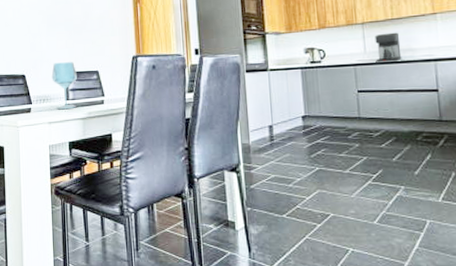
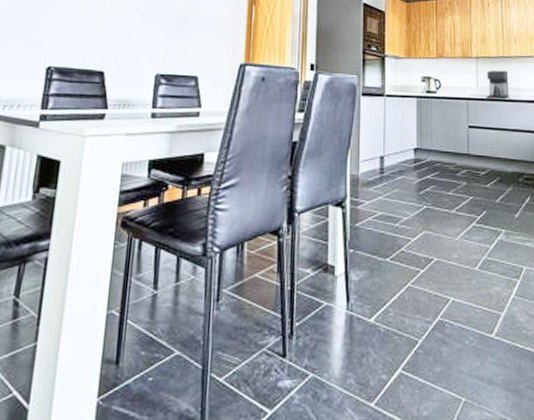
wine glass: present [51,62,78,110] -> none [138,61,172,120]

